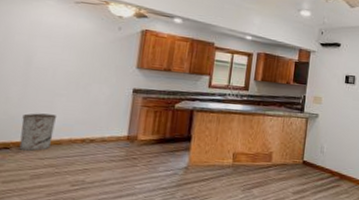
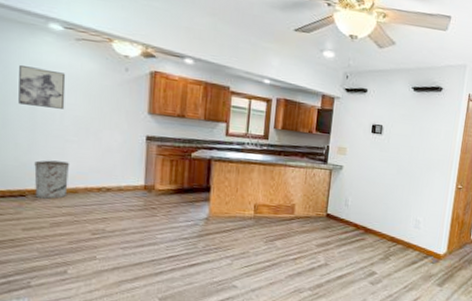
wall art: none [15,26,63,65] -> present [19,65,66,109]

